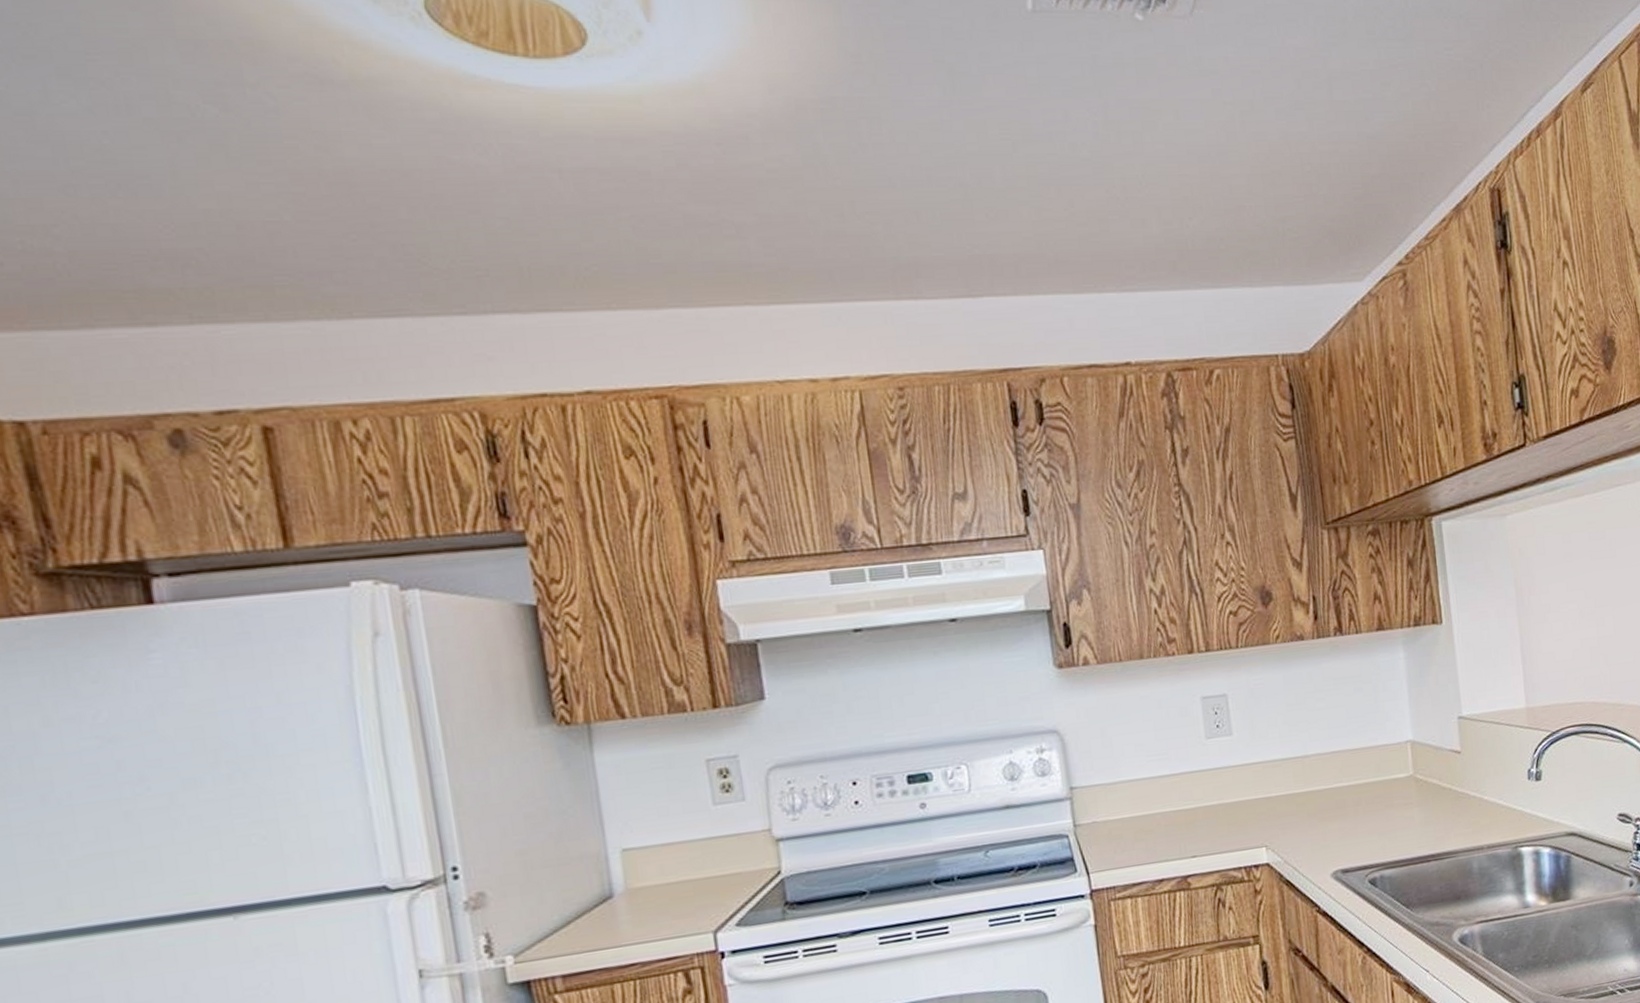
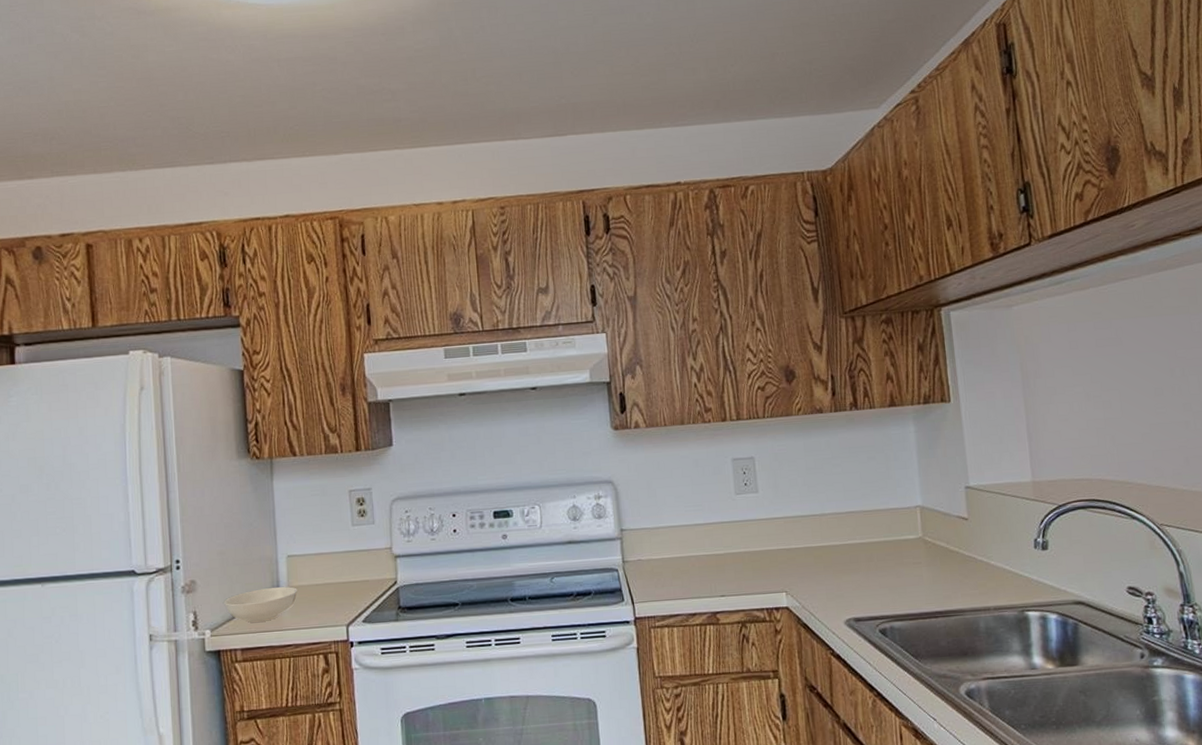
bowl: none [530,889,640,941] -> present [224,586,298,623]

